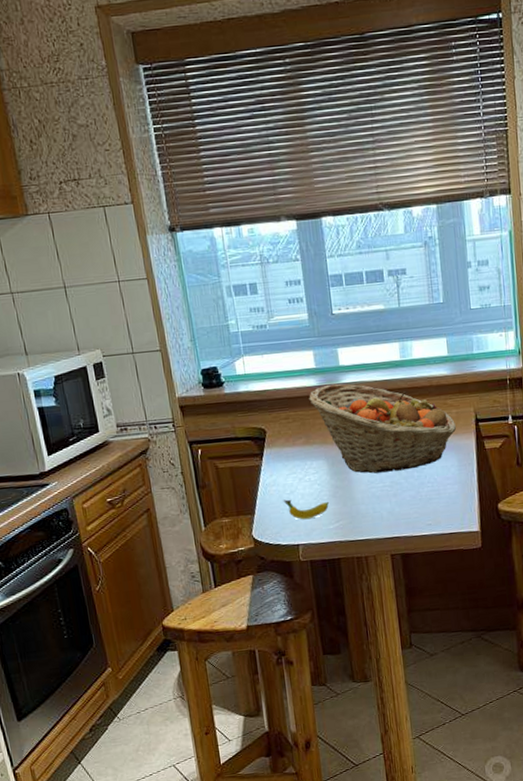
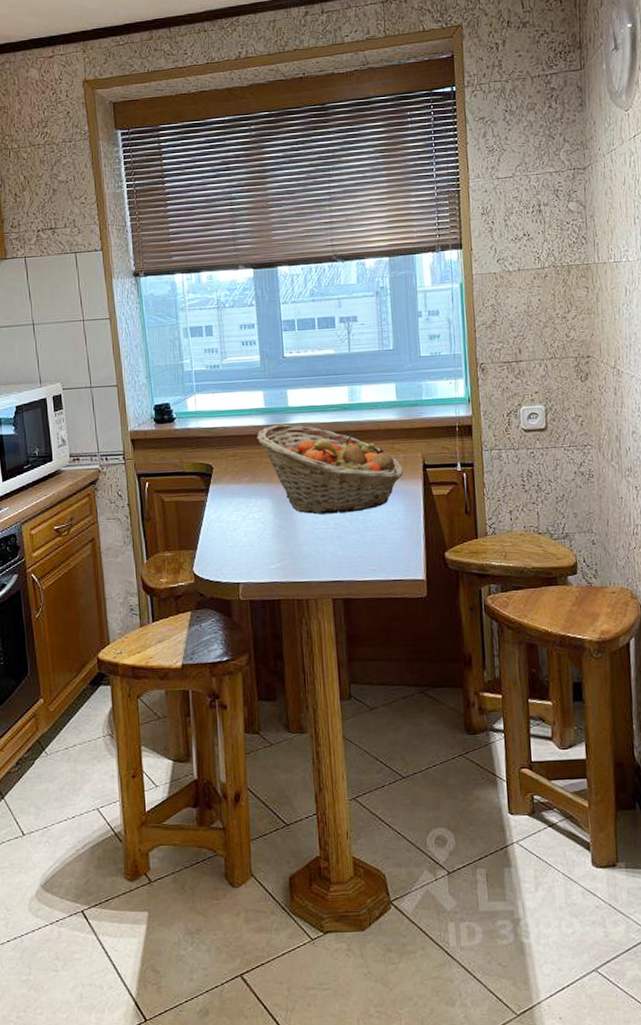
fruit: present [283,499,330,520] -> none [226,536,272,558]

